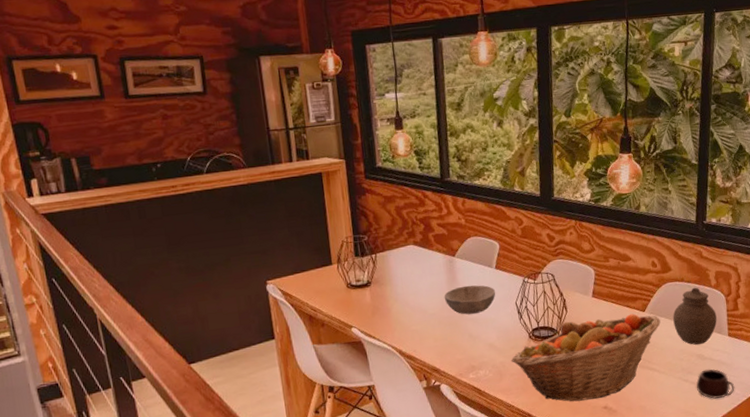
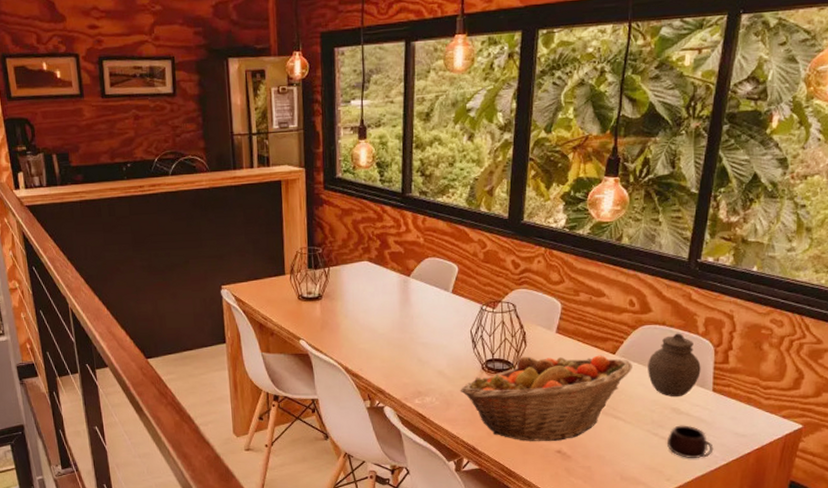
bowl: present [444,285,496,315] -> none [395,308,450,338]

